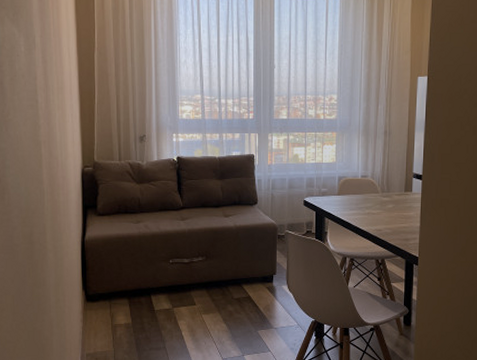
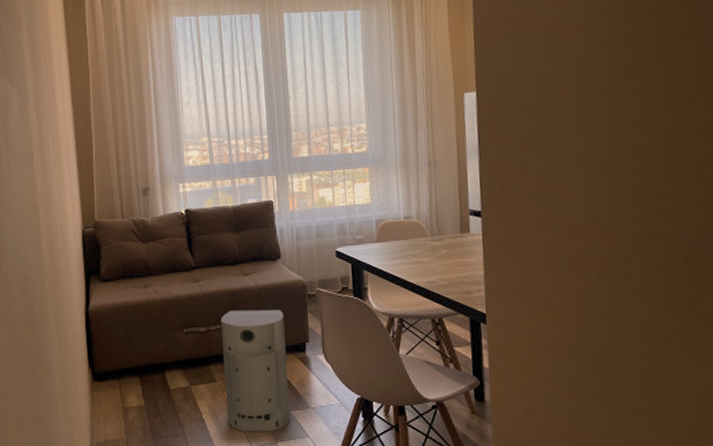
air purifier: none [202,246,256,347] -> present [220,309,291,432]

